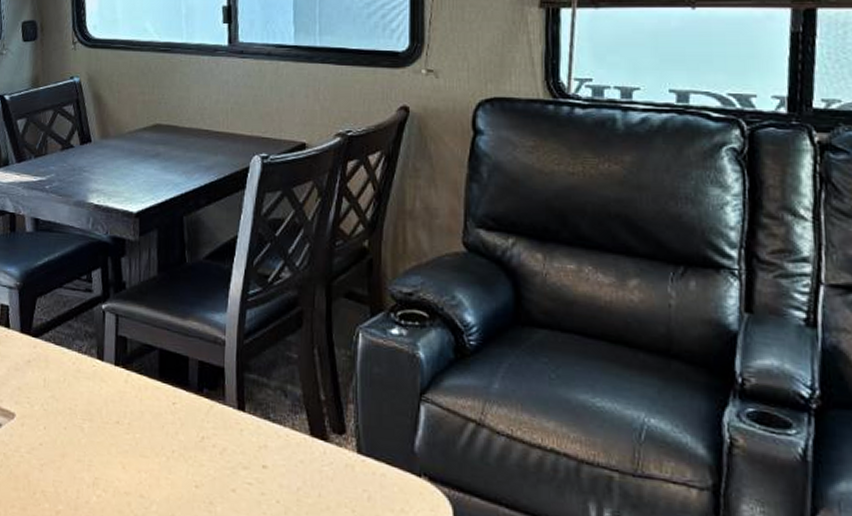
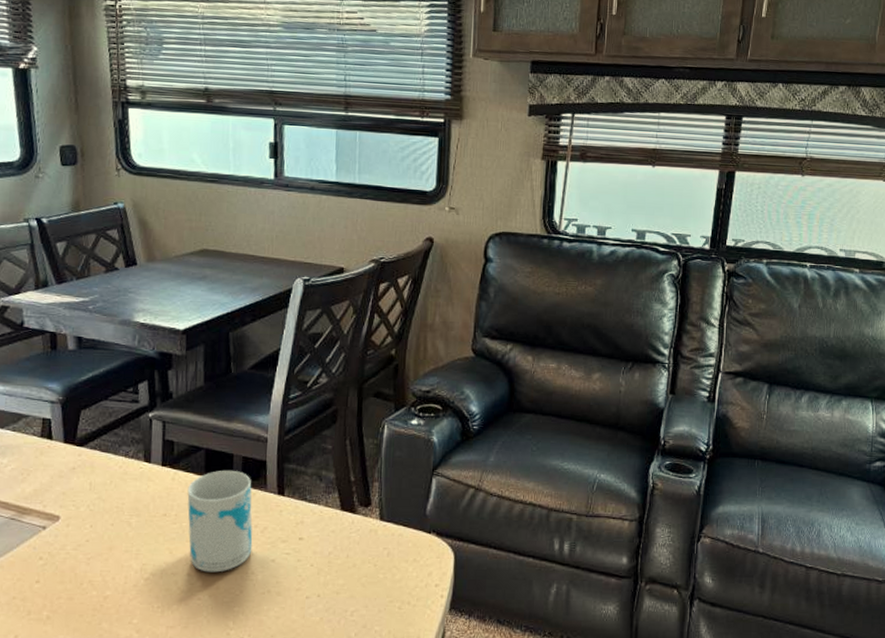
mug: none [140,375,211,498] -> present [187,471,253,573]

